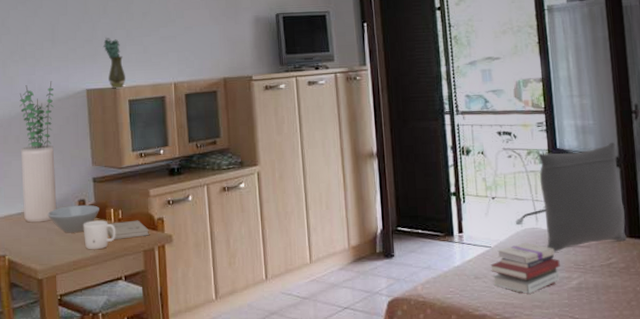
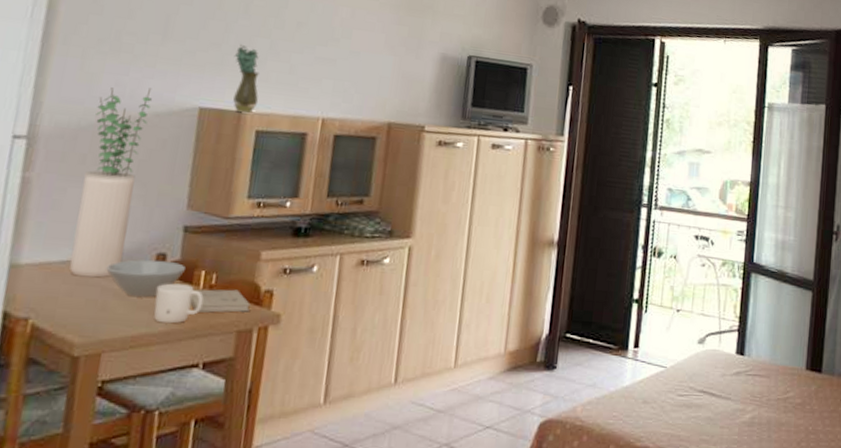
books: present [490,242,560,294] -> none [662,365,737,426]
pillow: present [538,142,627,252] -> none [726,262,812,380]

